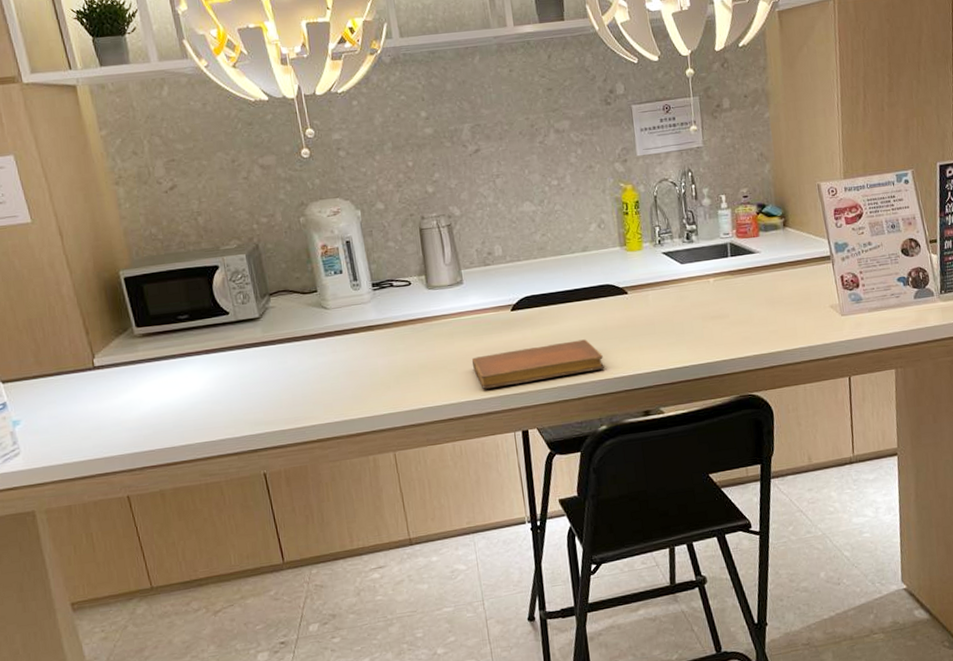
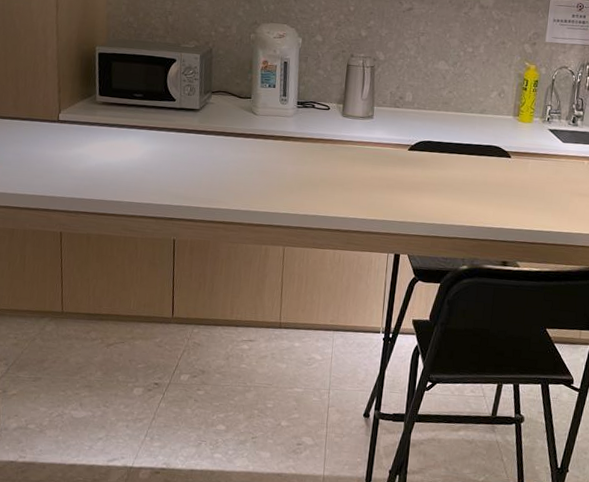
notebook: present [471,339,605,389] -> none [365,182,478,218]

